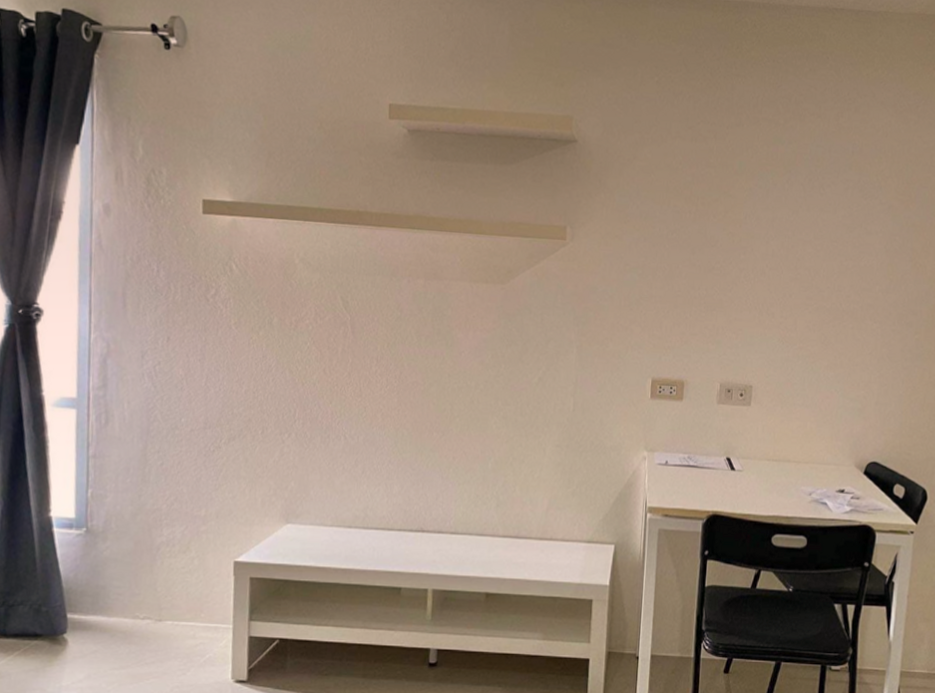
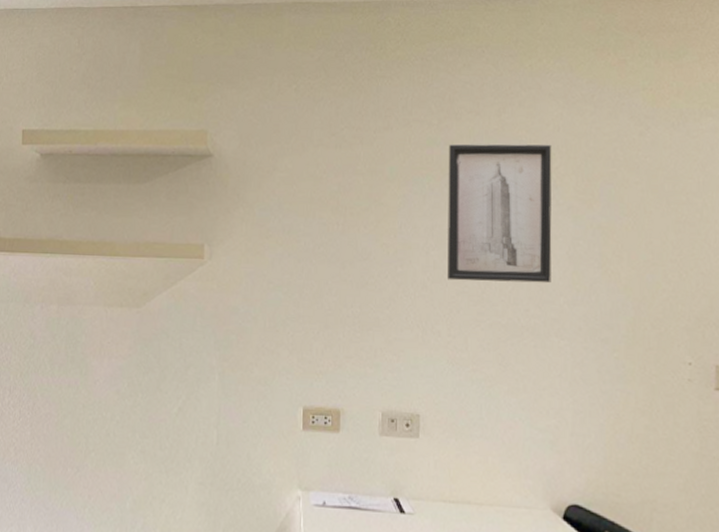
wall art: none [783,143,880,274] -> present [448,144,552,284]

